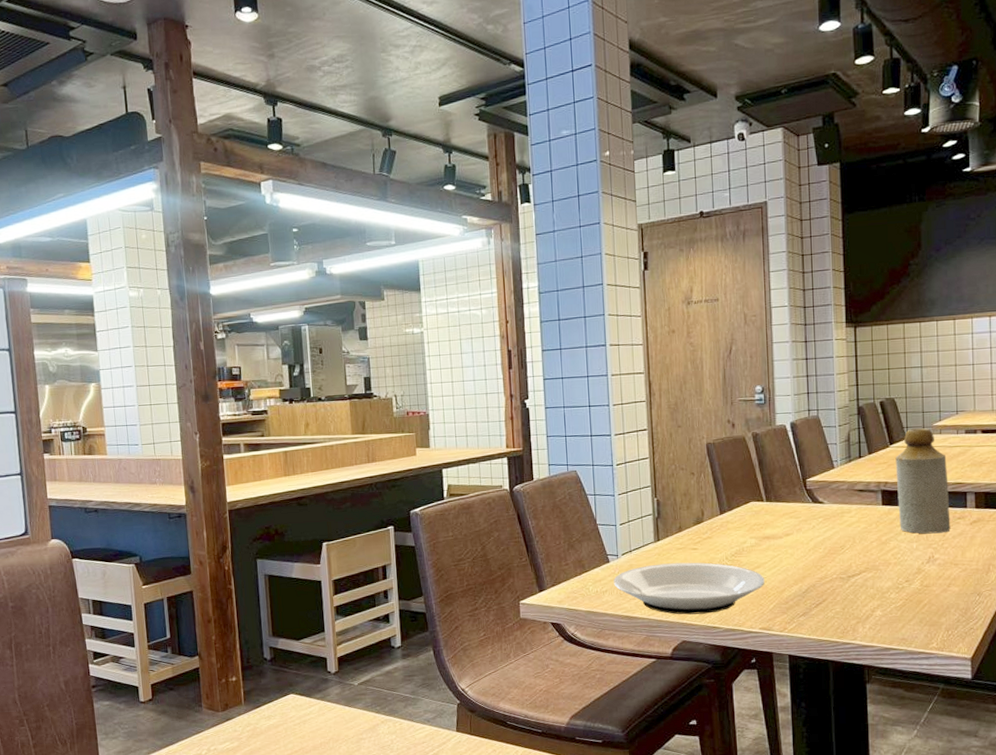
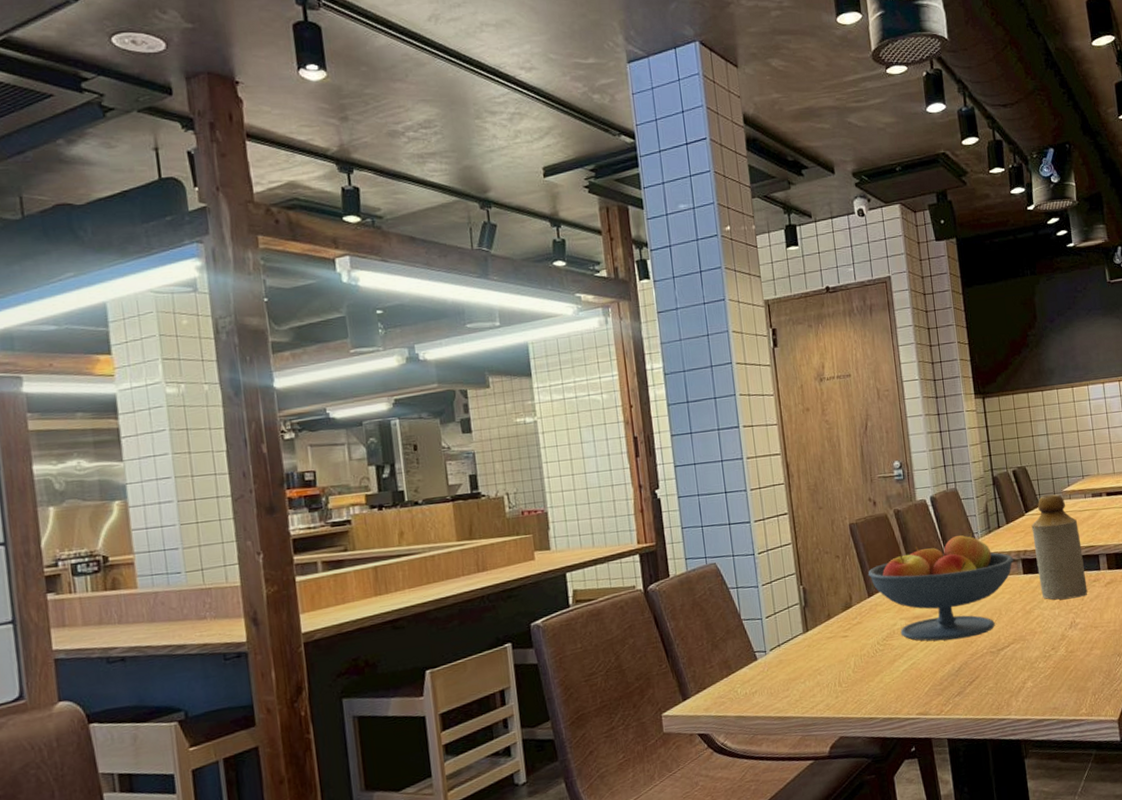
plate: present [614,562,765,615] -> none [763,649,918,709]
fruit bowl: none [721,461,874,563] -> present [868,533,1014,641]

